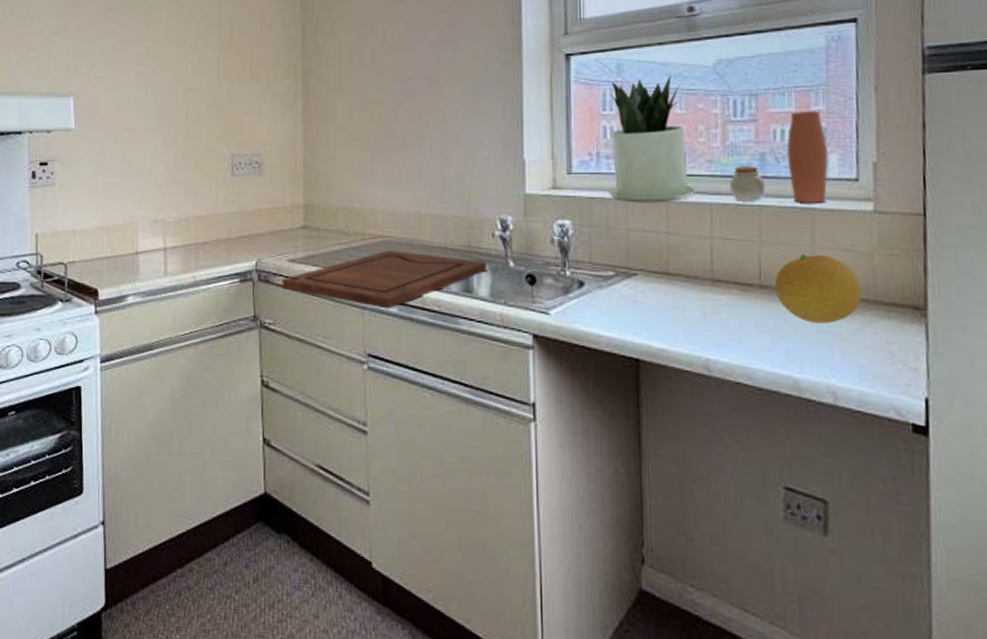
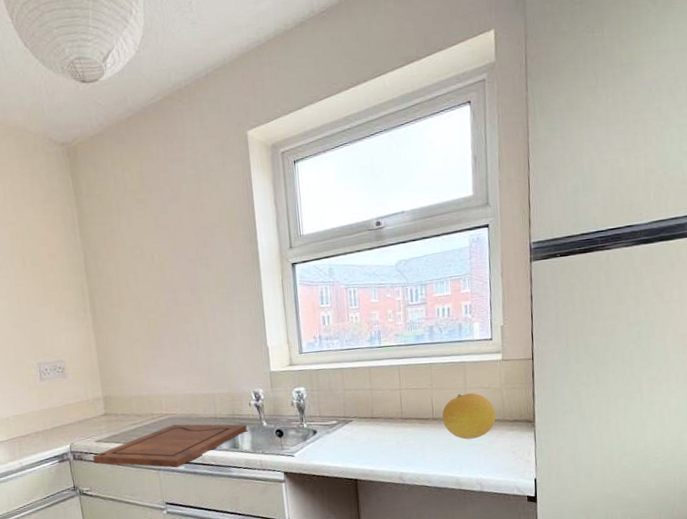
planter: present [609,74,698,203] -> none [326,274,390,371]
jar: present [729,166,766,202] -> none [410,336,434,362]
vase: present [786,111,828,203] -> none [446,293,473,359]

